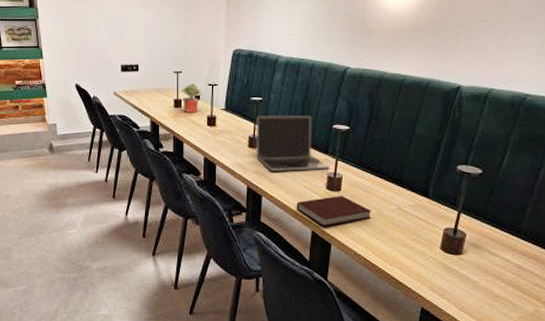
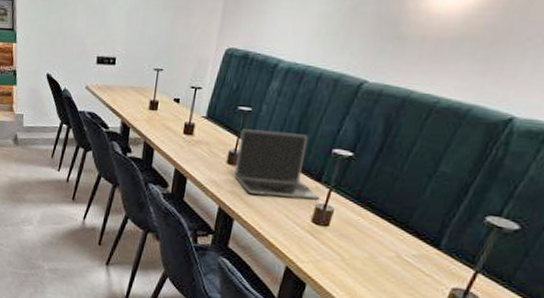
potted plant: present [182,83,203,113] -> none [159,84,184,118]
notebook: present [296,195,372,227] -> none [271,231,363,264]

